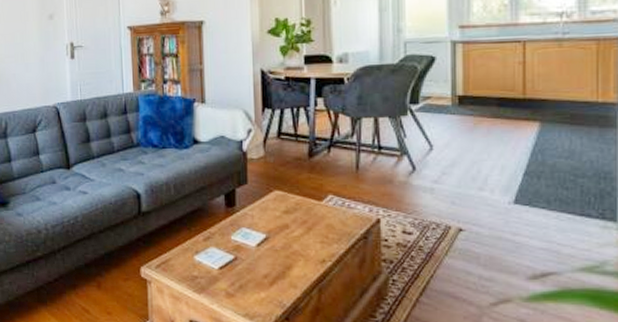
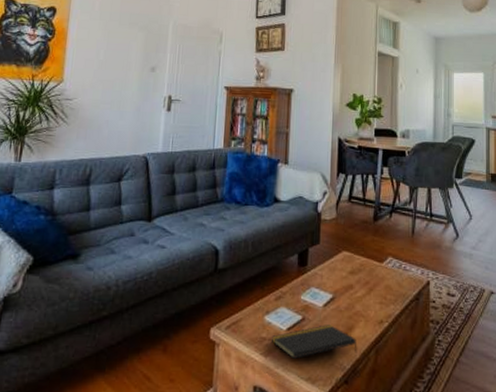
notepad: none [204,264,298,296] -> present [272,325,357,359]

